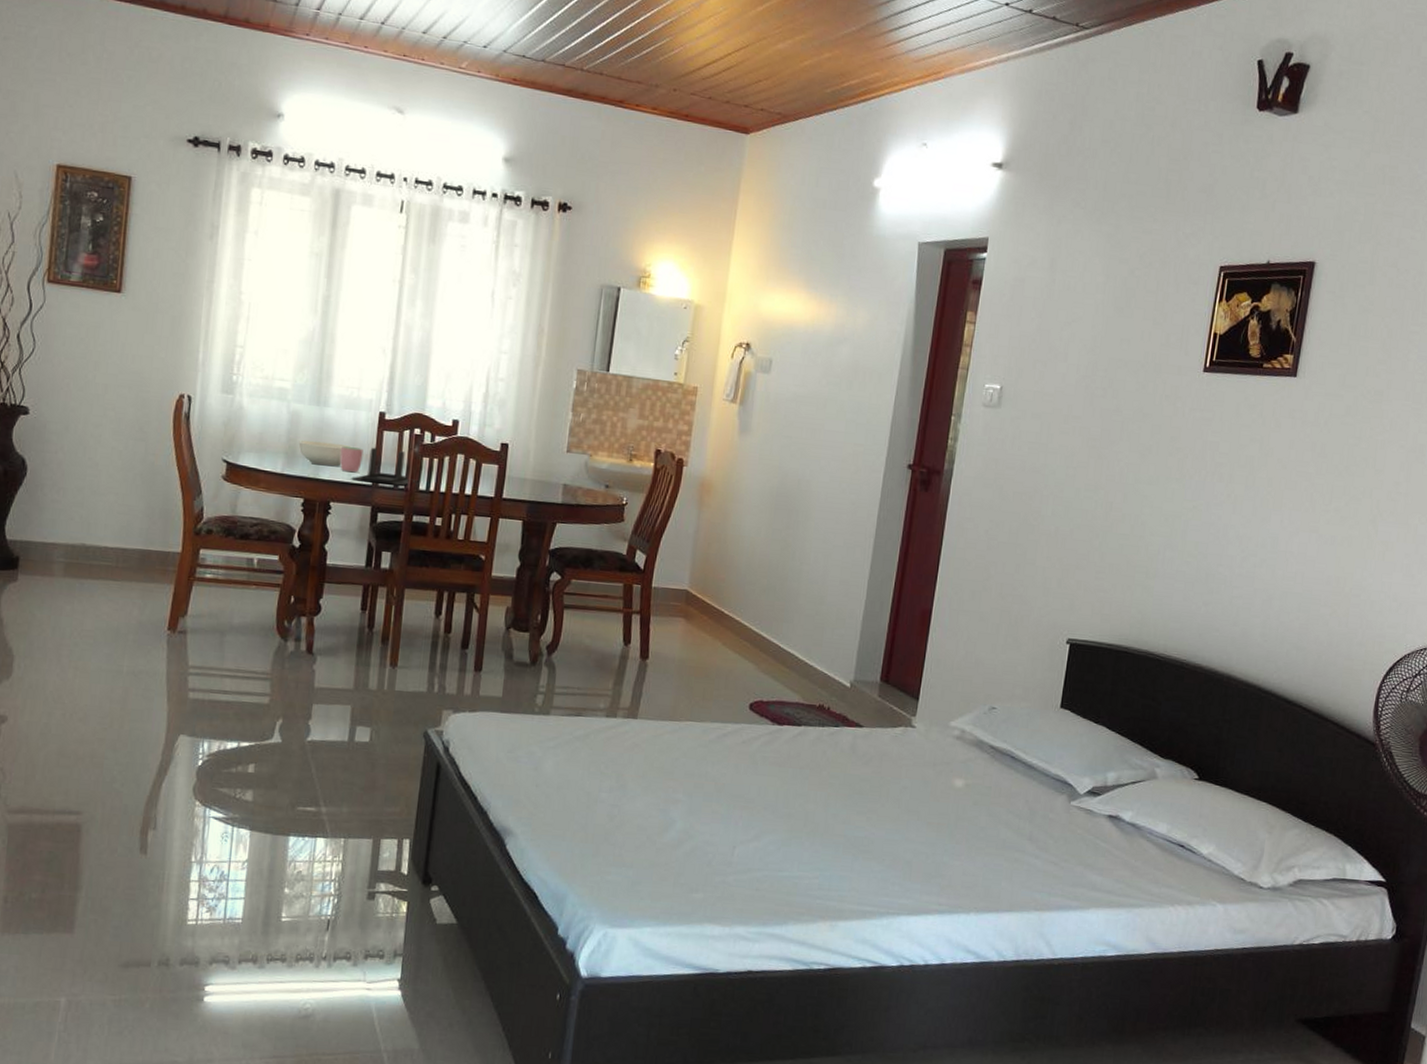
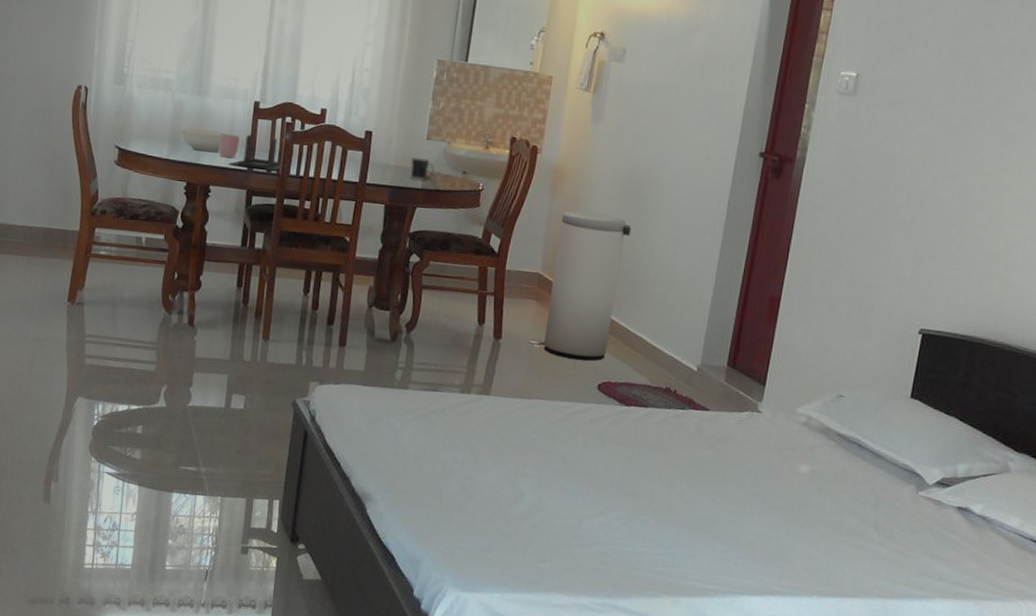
mug: none [549,470,576,496] -> present [410,156,435,182]
pedal bin: none [677,525,781,680] -> present [529,210,632,361]

